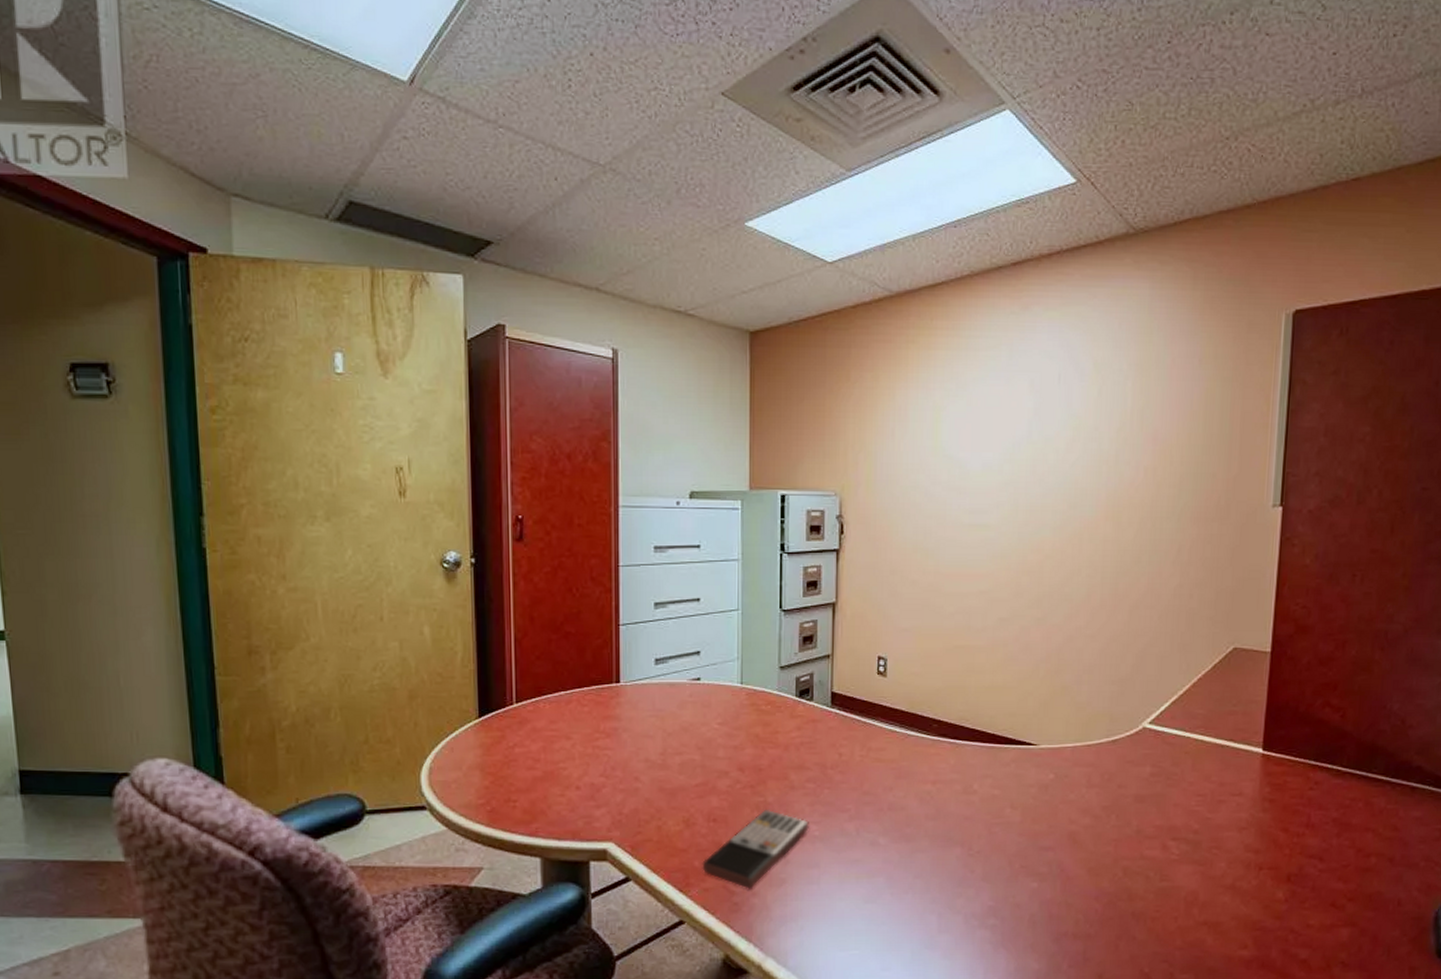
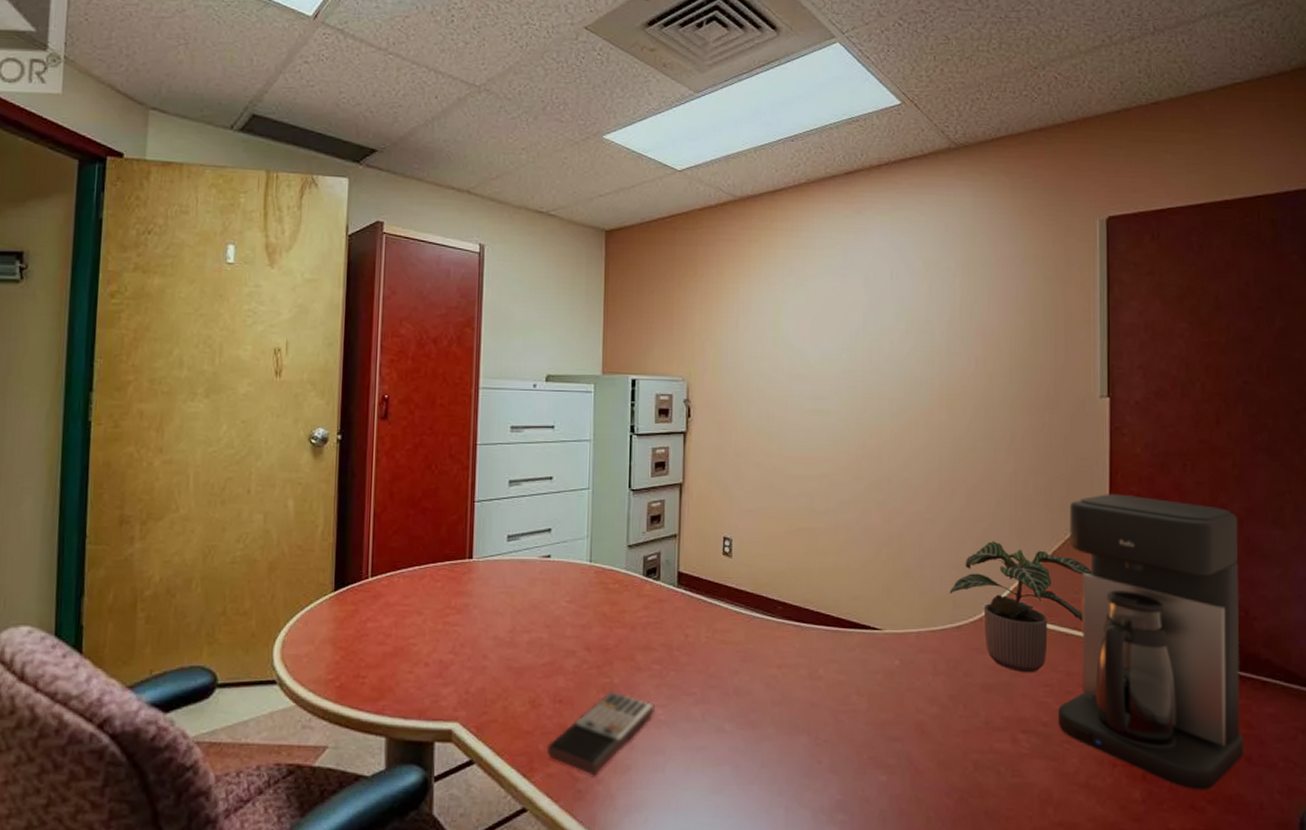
potted plant: none [1106,656,1252,784] -> present [949,541,1092,673]
coffee maker: none [1208,606,1403,889] -> present [1058,494,1244,790]

